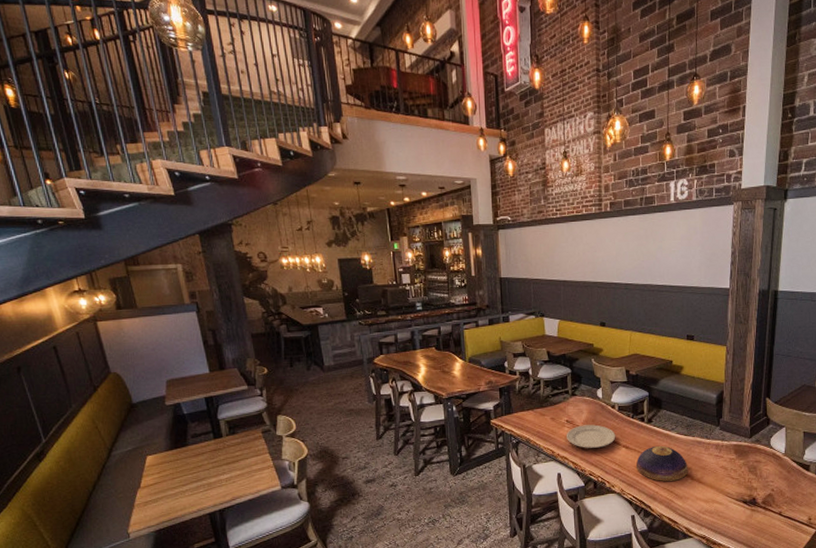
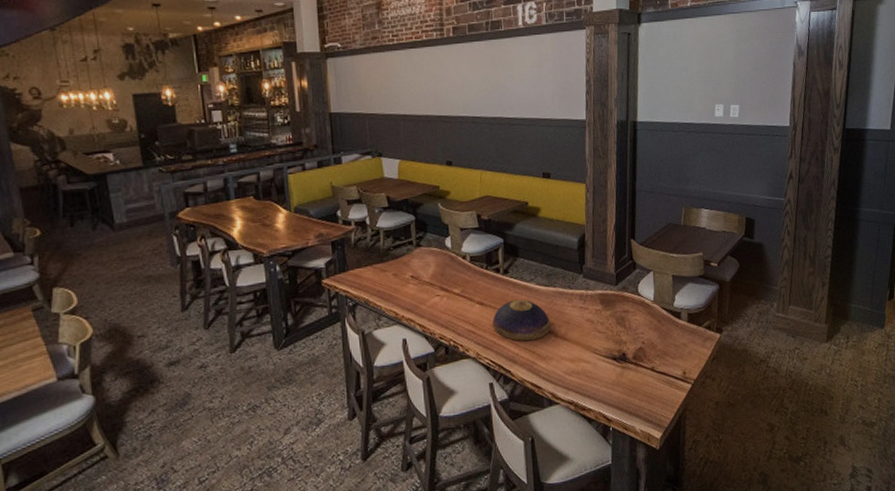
plate: present [567,424,616,448] -> none [412,279,469,308]

